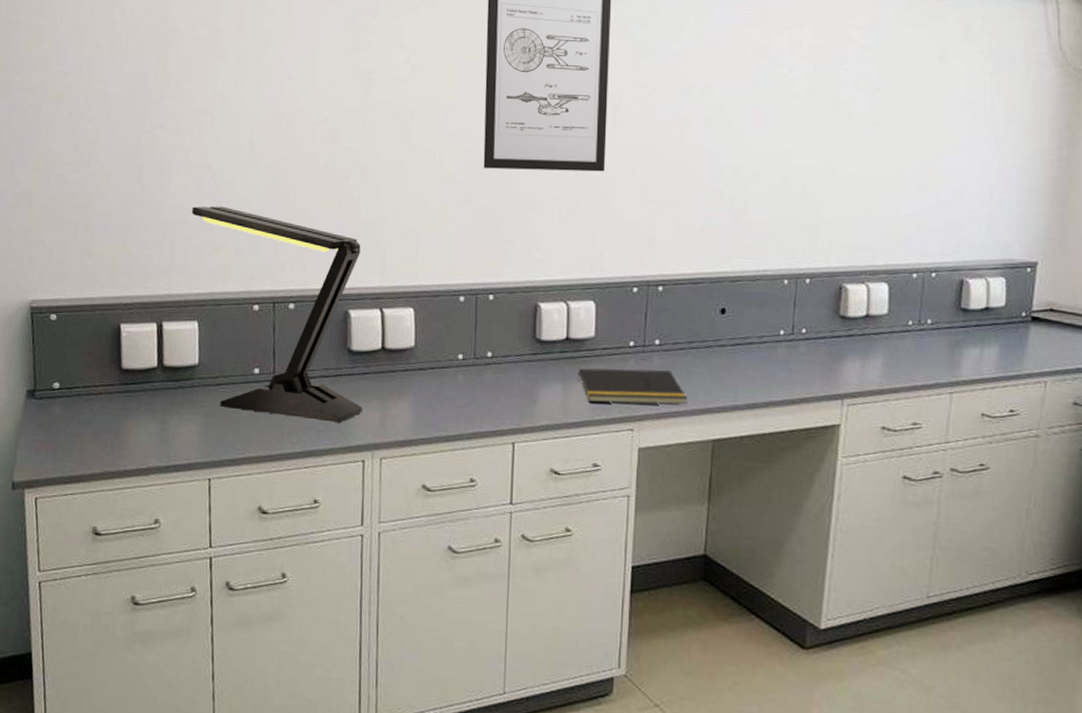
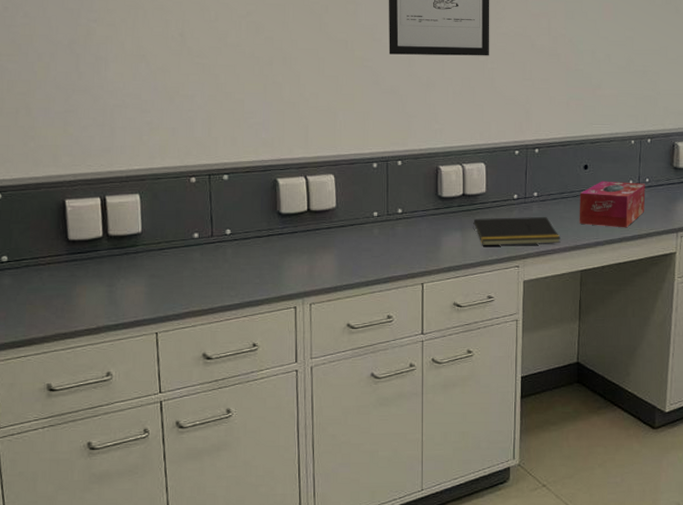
desk lamp: present [191,206,362,423] -> none [128,91,292,276]
tissue box: none [712,329,801,390] -> present [579,181,646,228]

